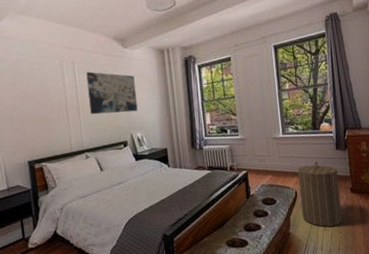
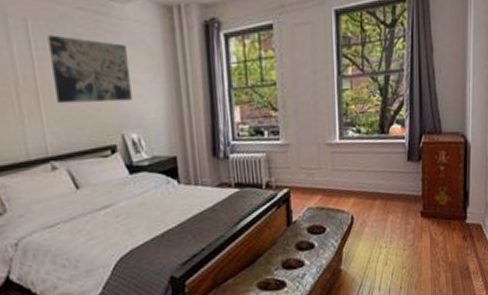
laundry hamper: present [297,161,342,227] -> none [356,176,407,261]

